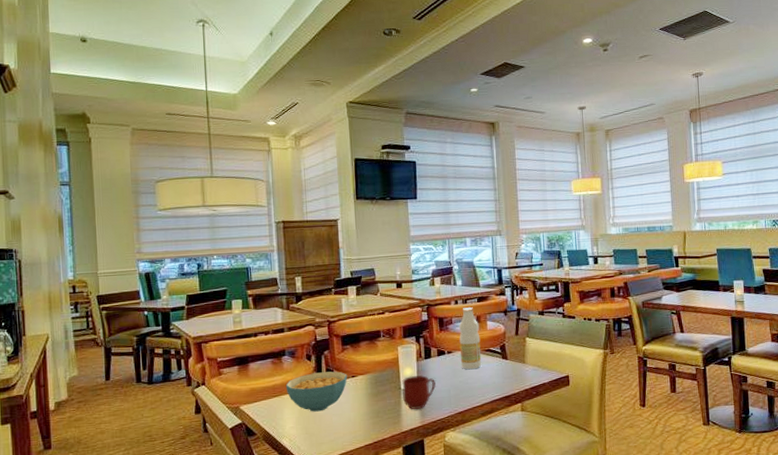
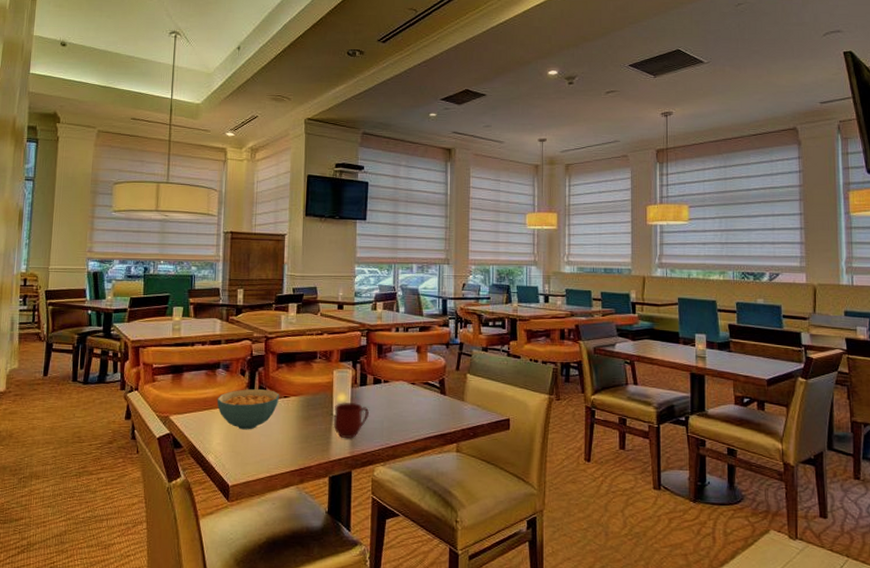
fruit juice: present [459,307,482,370] -> none [396,336,419,402]

